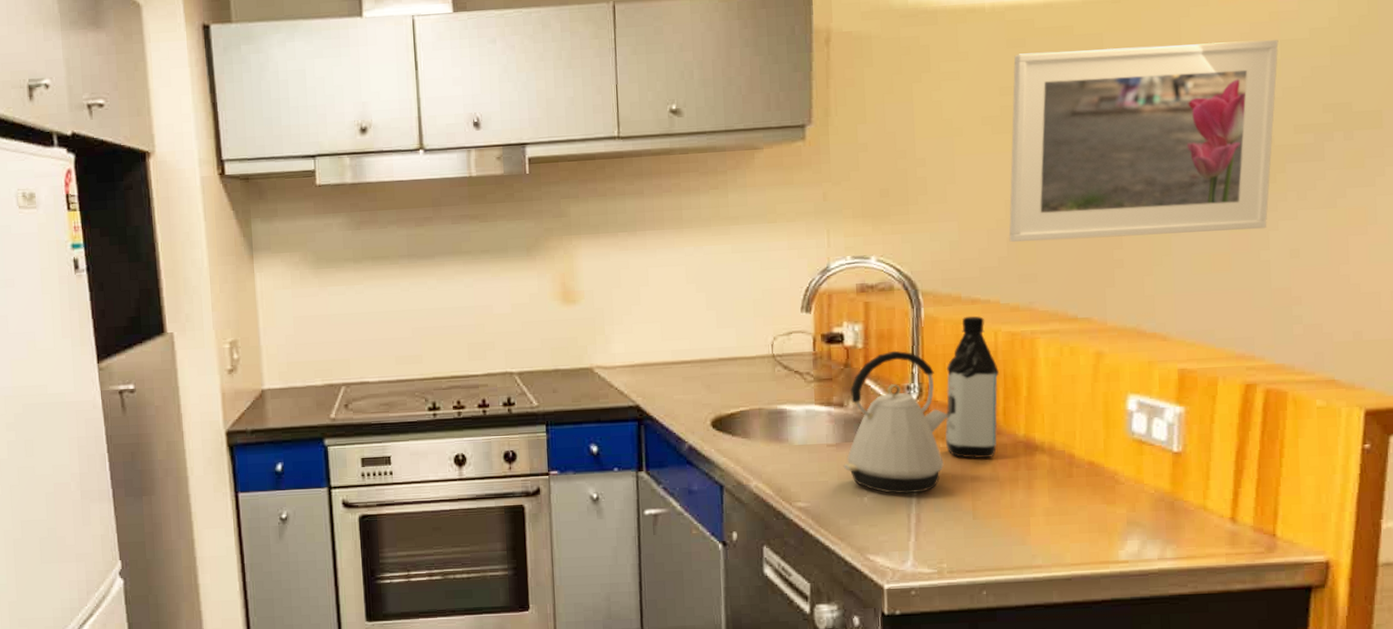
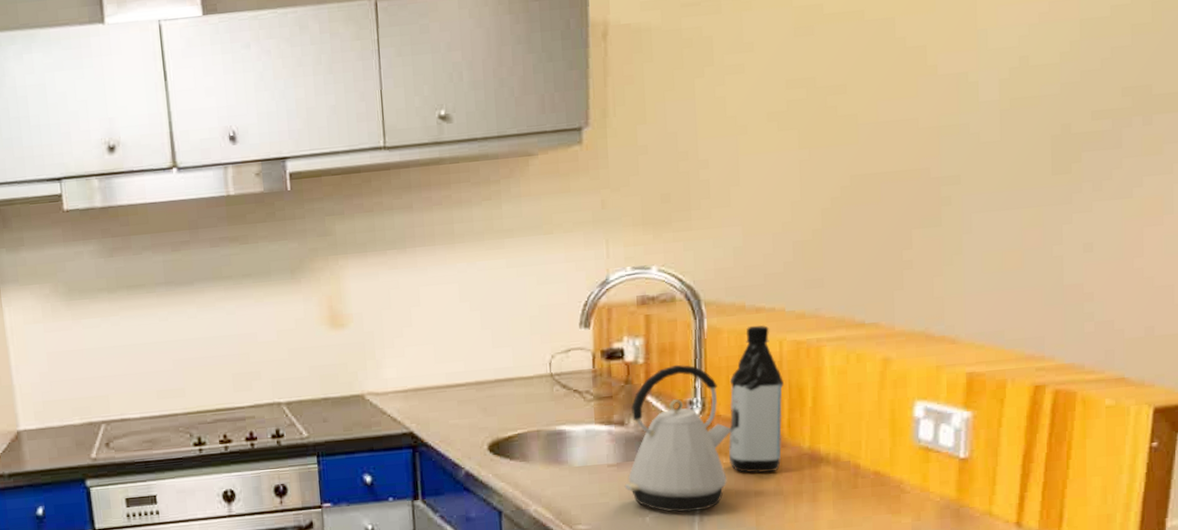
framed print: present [1009,39,1279,242] -> none [795,19,1078,246]

